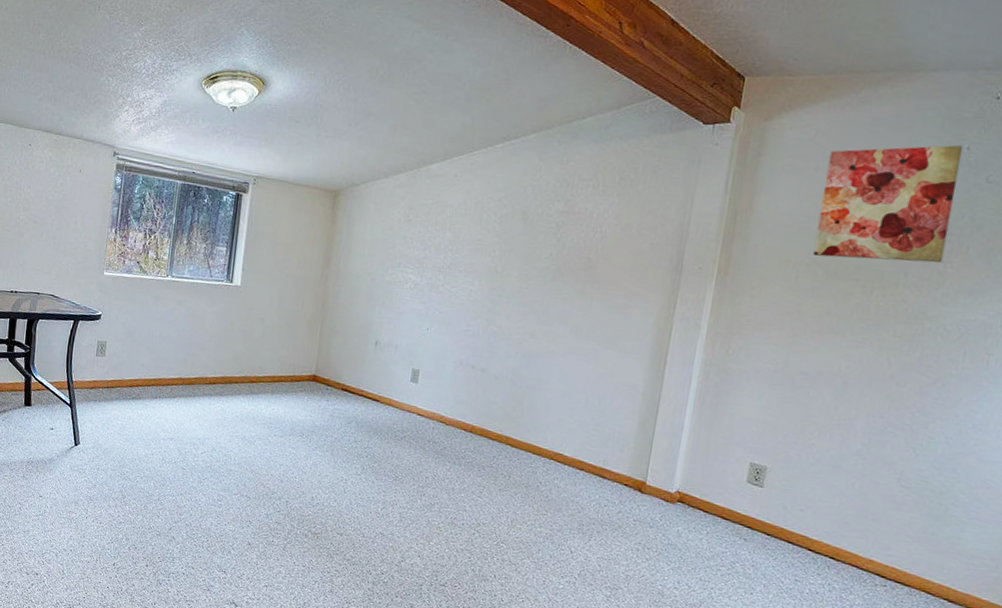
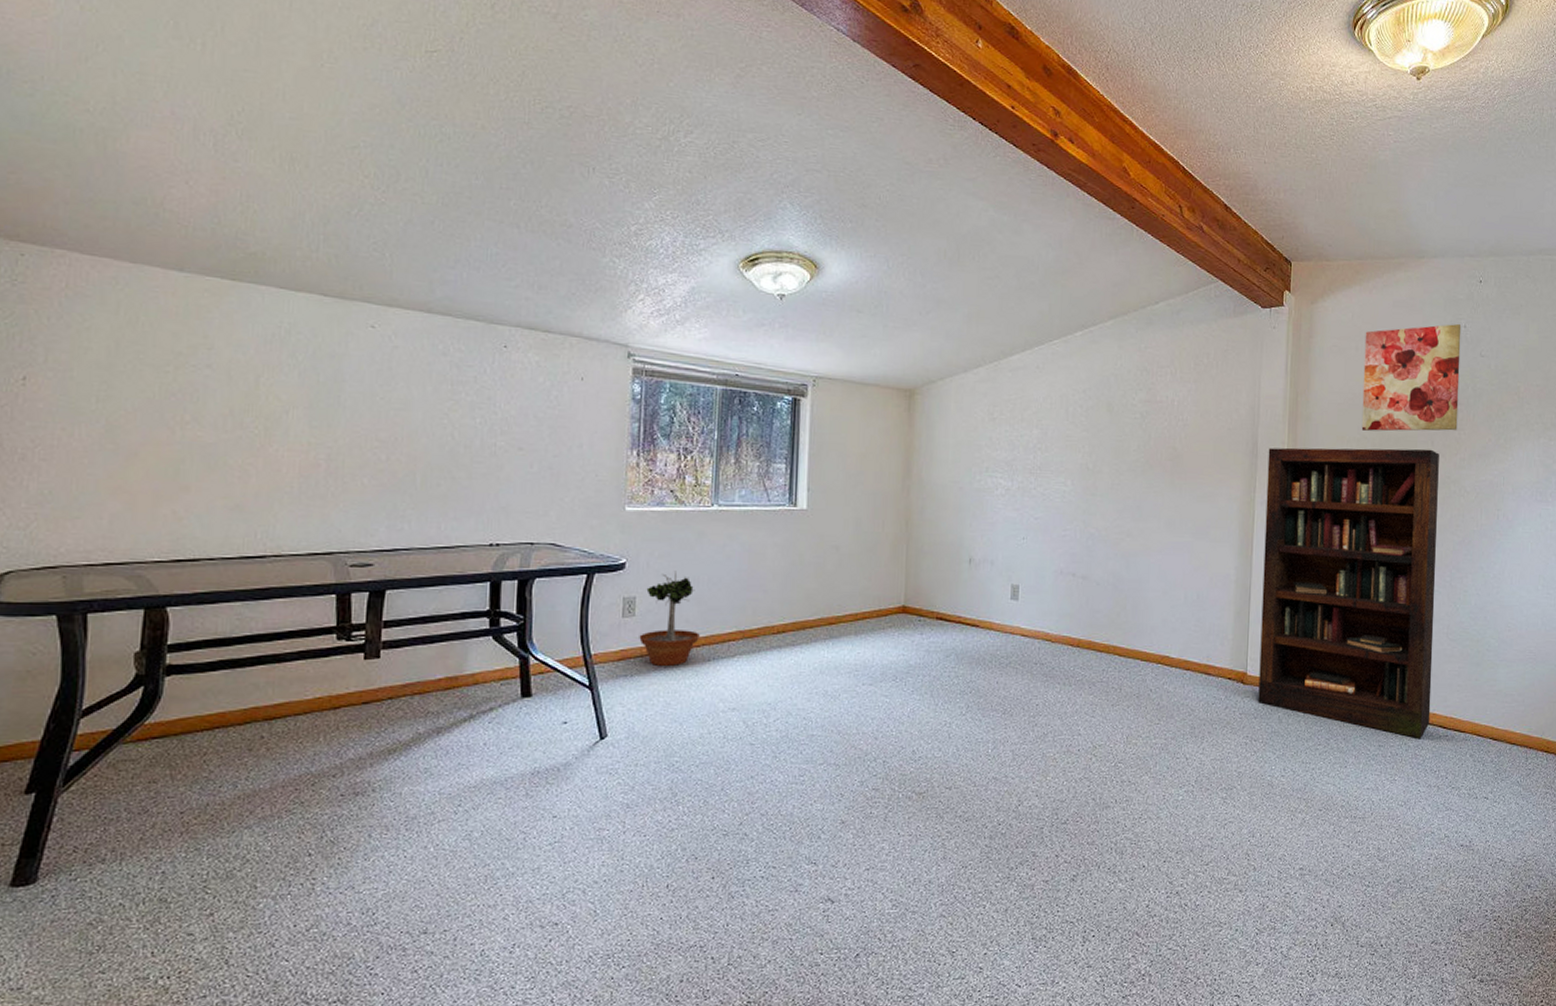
potted tree: none [107,325,151,399] -> present [639,570,700,666]
bookcase: none [655,265,914,582] -> present [1258,447,1439,738]

